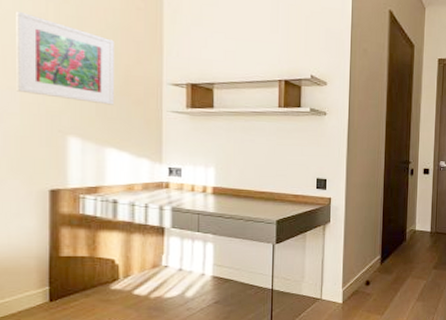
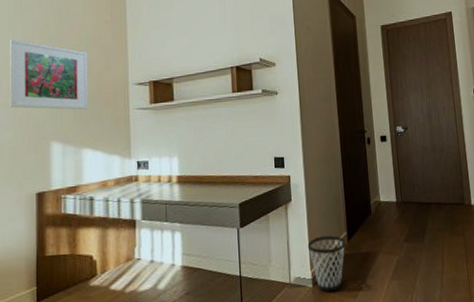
wastebasket: none [341,257,379,309] -> present [307,235,346,293]

